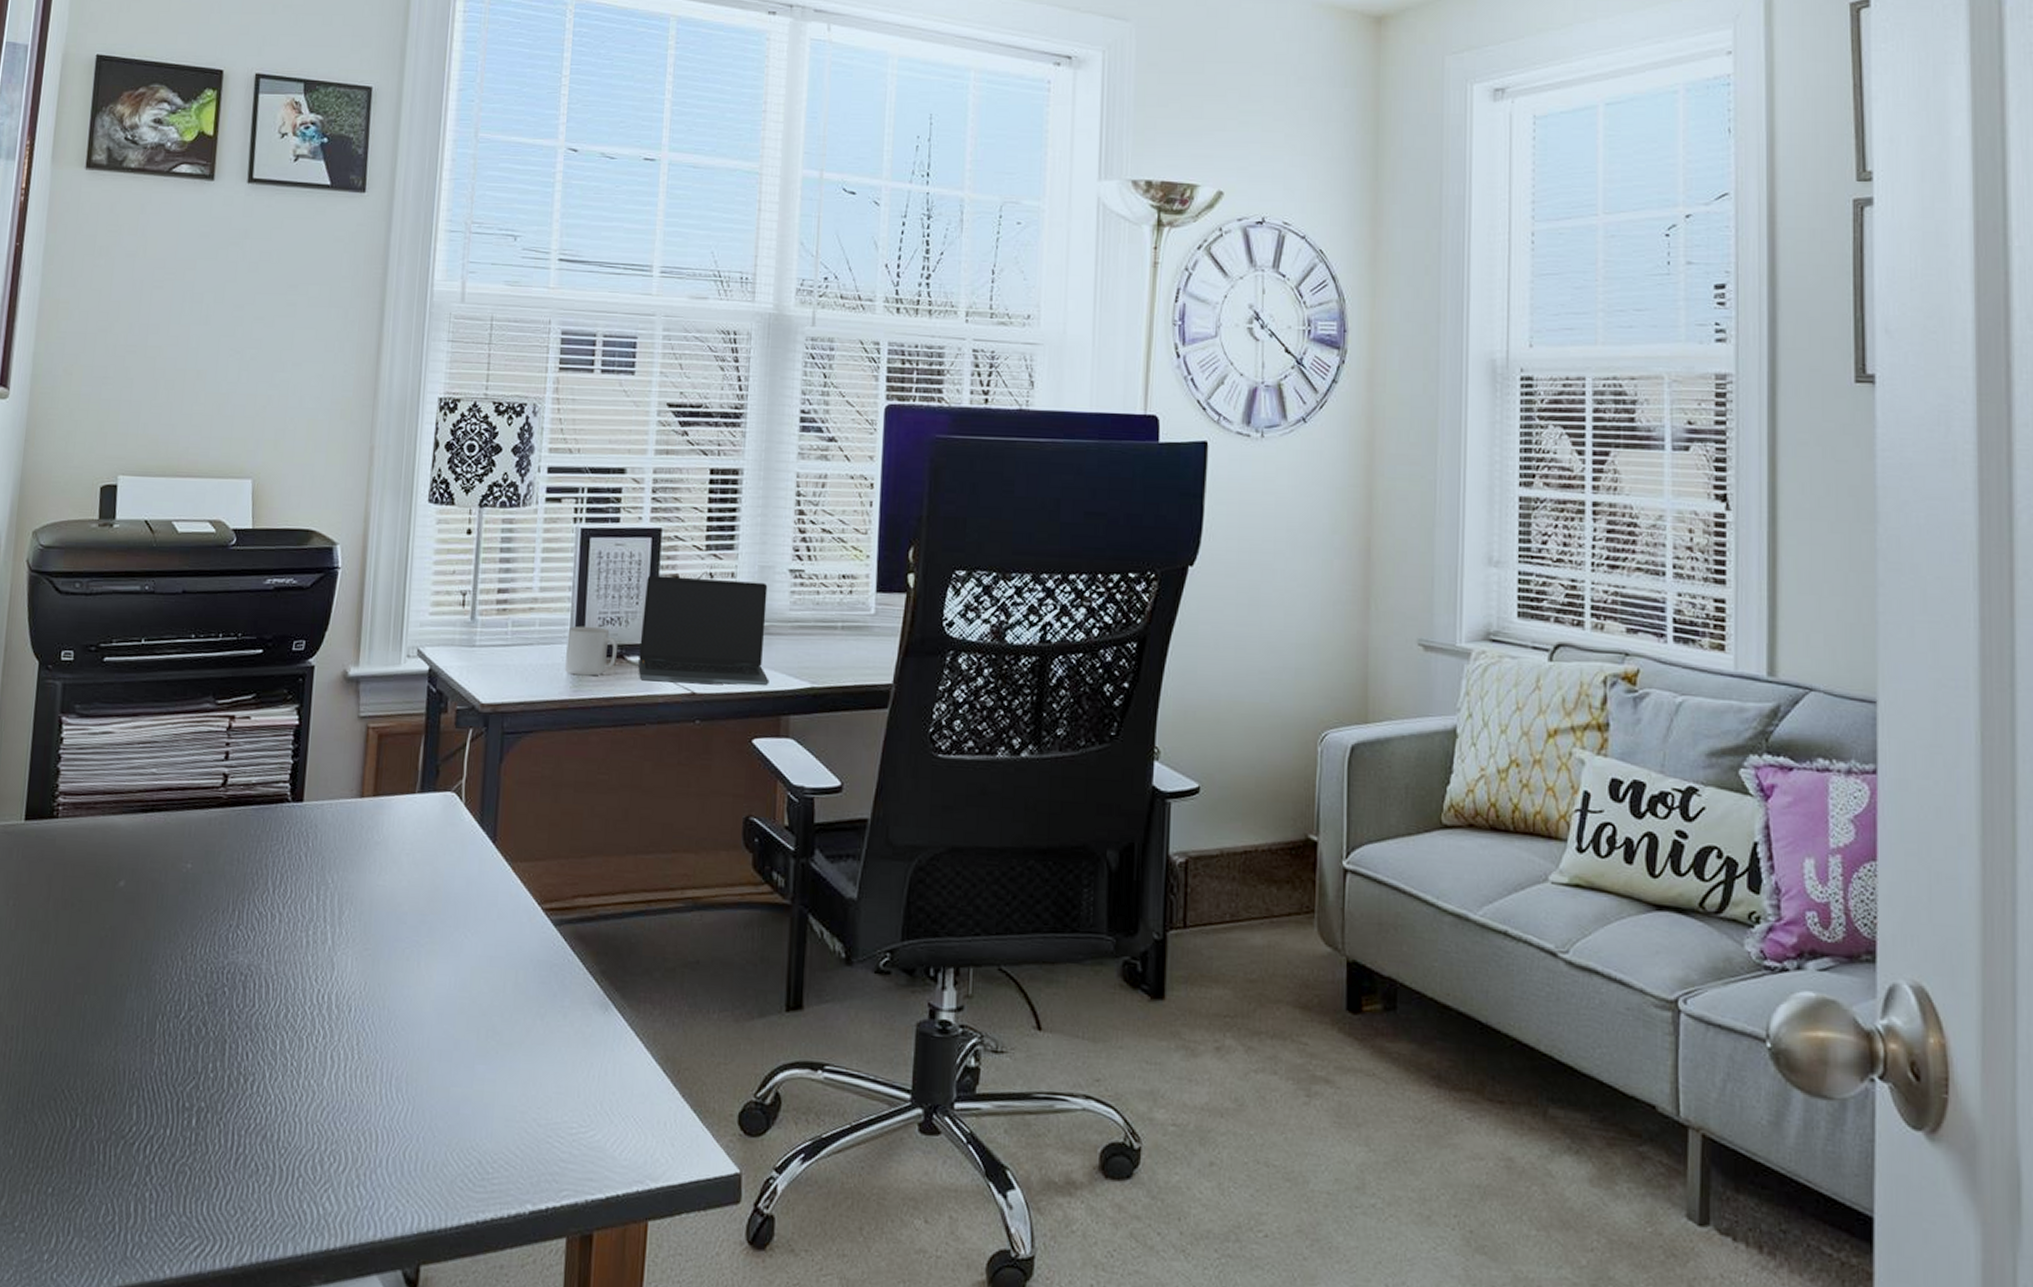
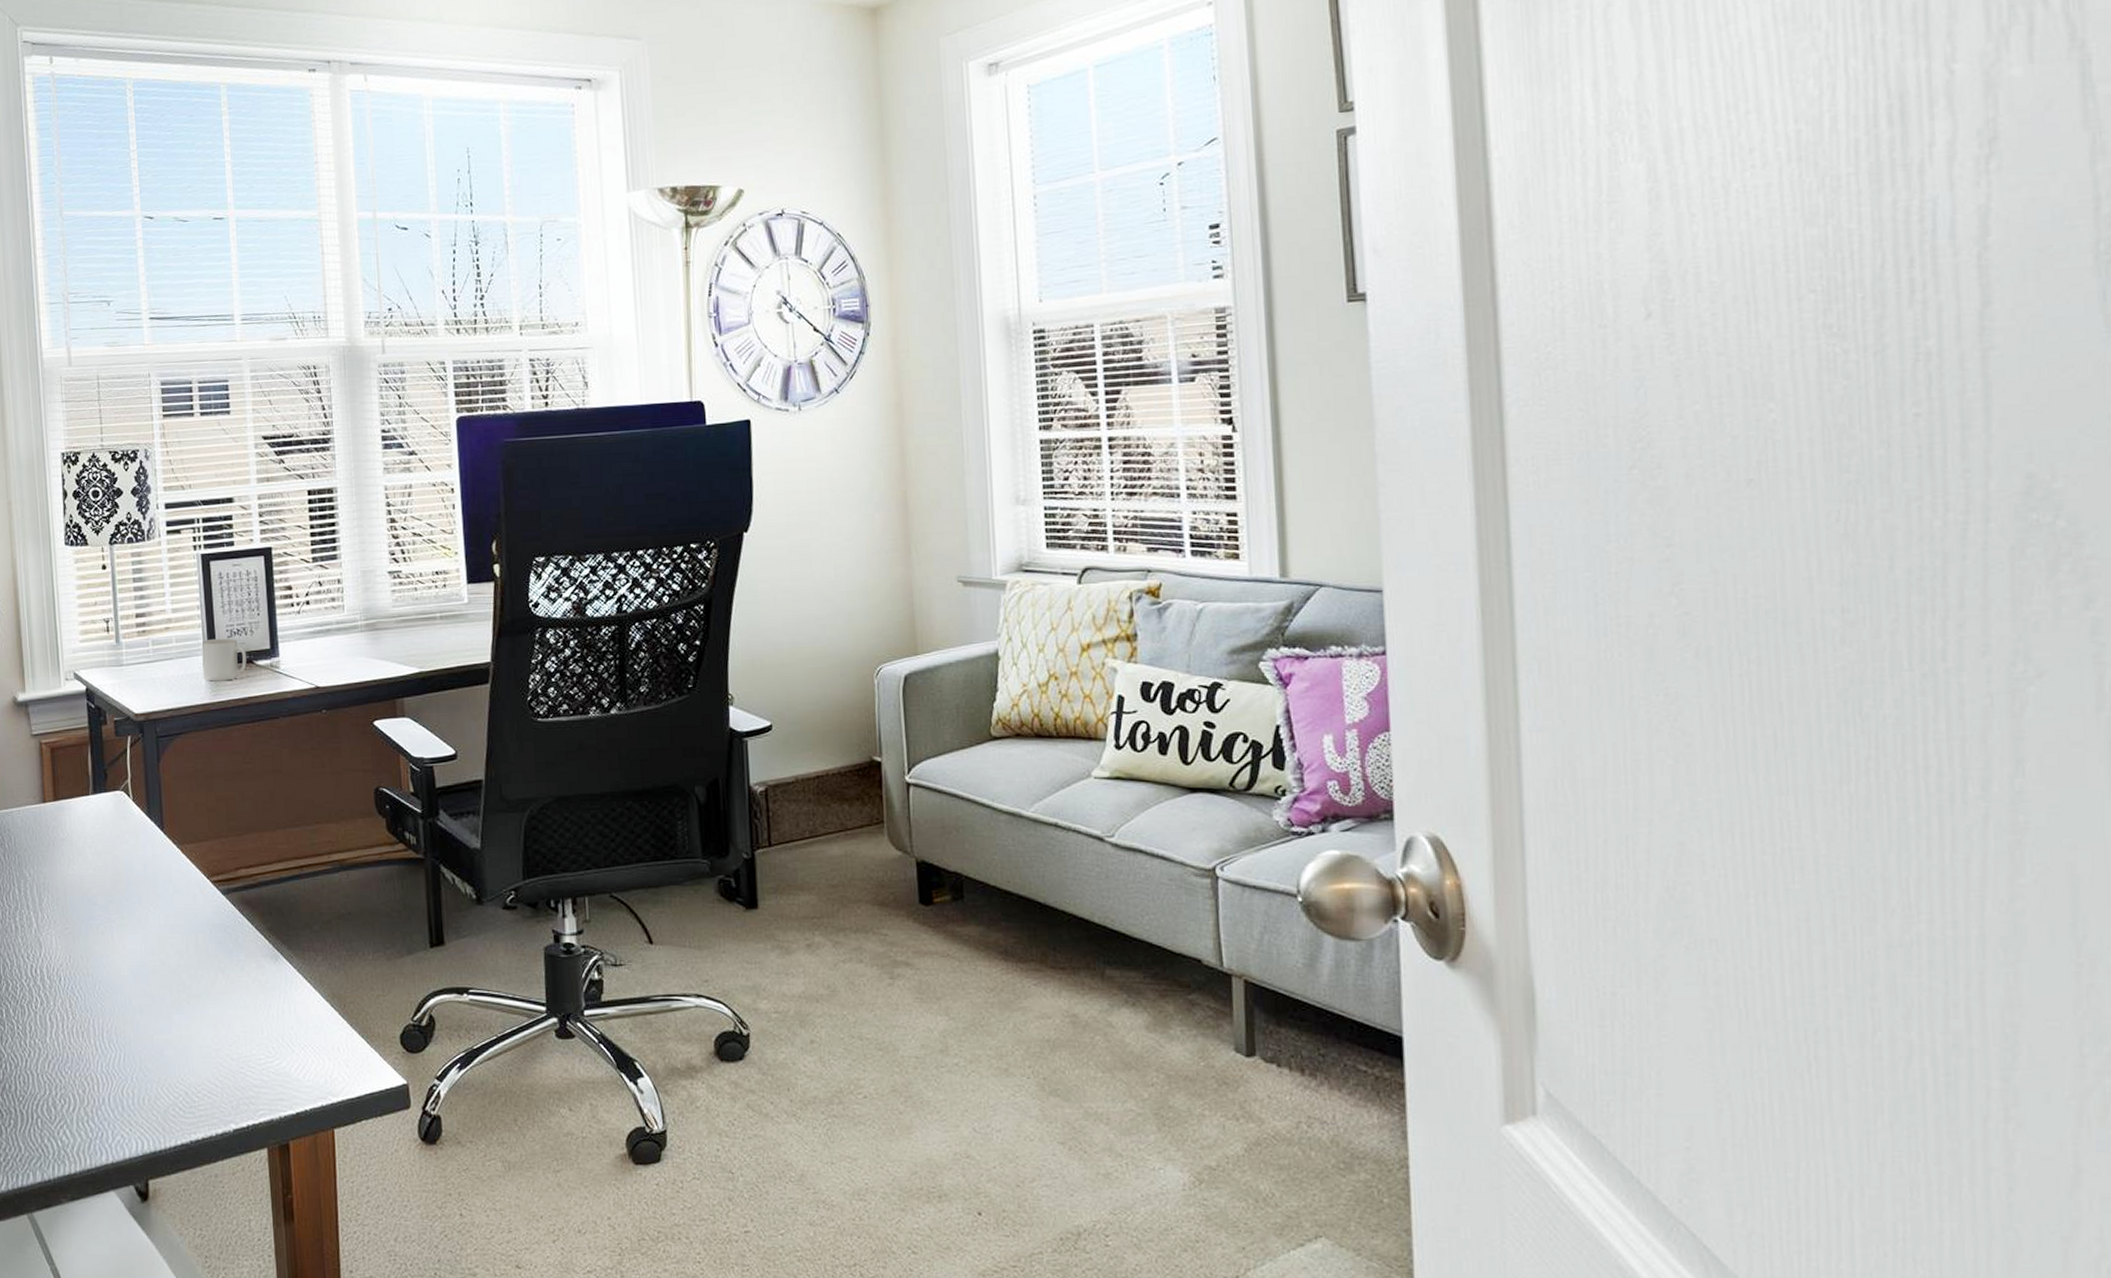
laptop: present [638,575,769,687] -> none [264,585,382,679]

